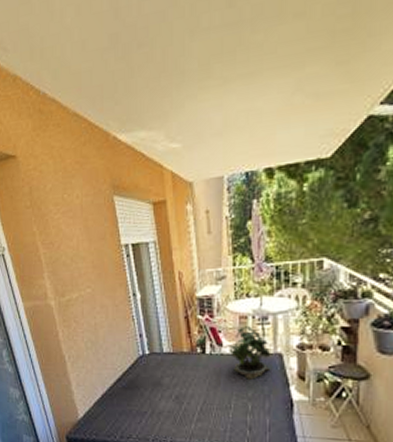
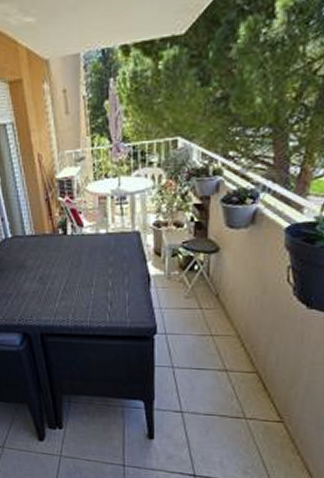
potted plant: present [229,326,271,380] -> none [89,206,130,258]

